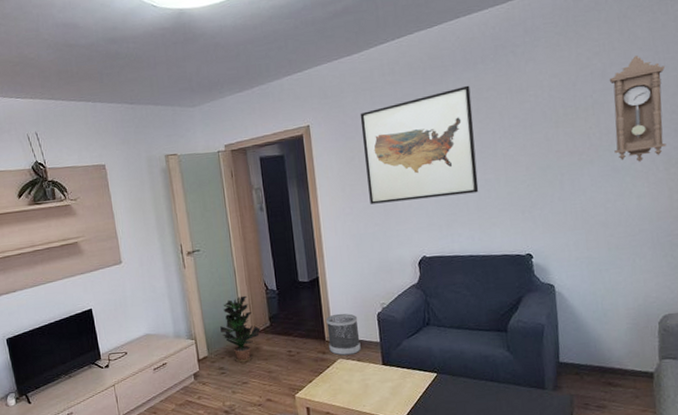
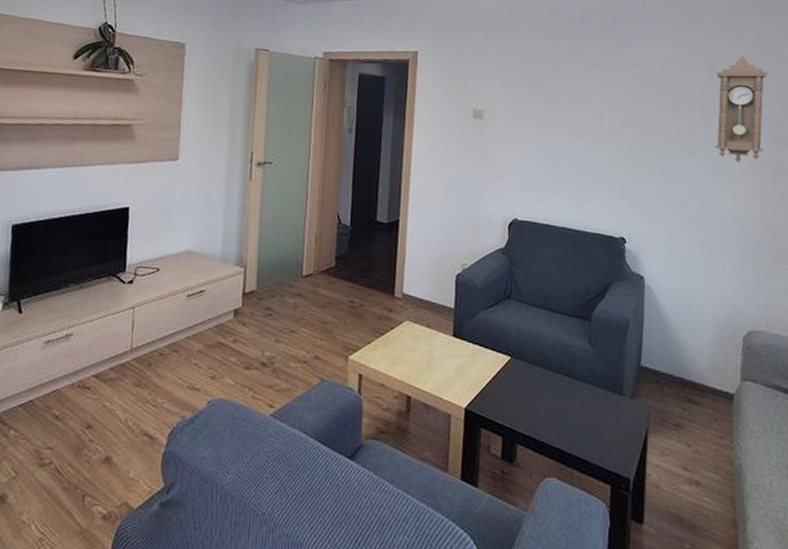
potted plant: present [220,295,261,363] -> none [277,225,323,306]
wastebasket: present [326,313,361,356] -> none [397,266,434,318]
wall art: present [360,85,479,204] -> none [468,47,585,161]

